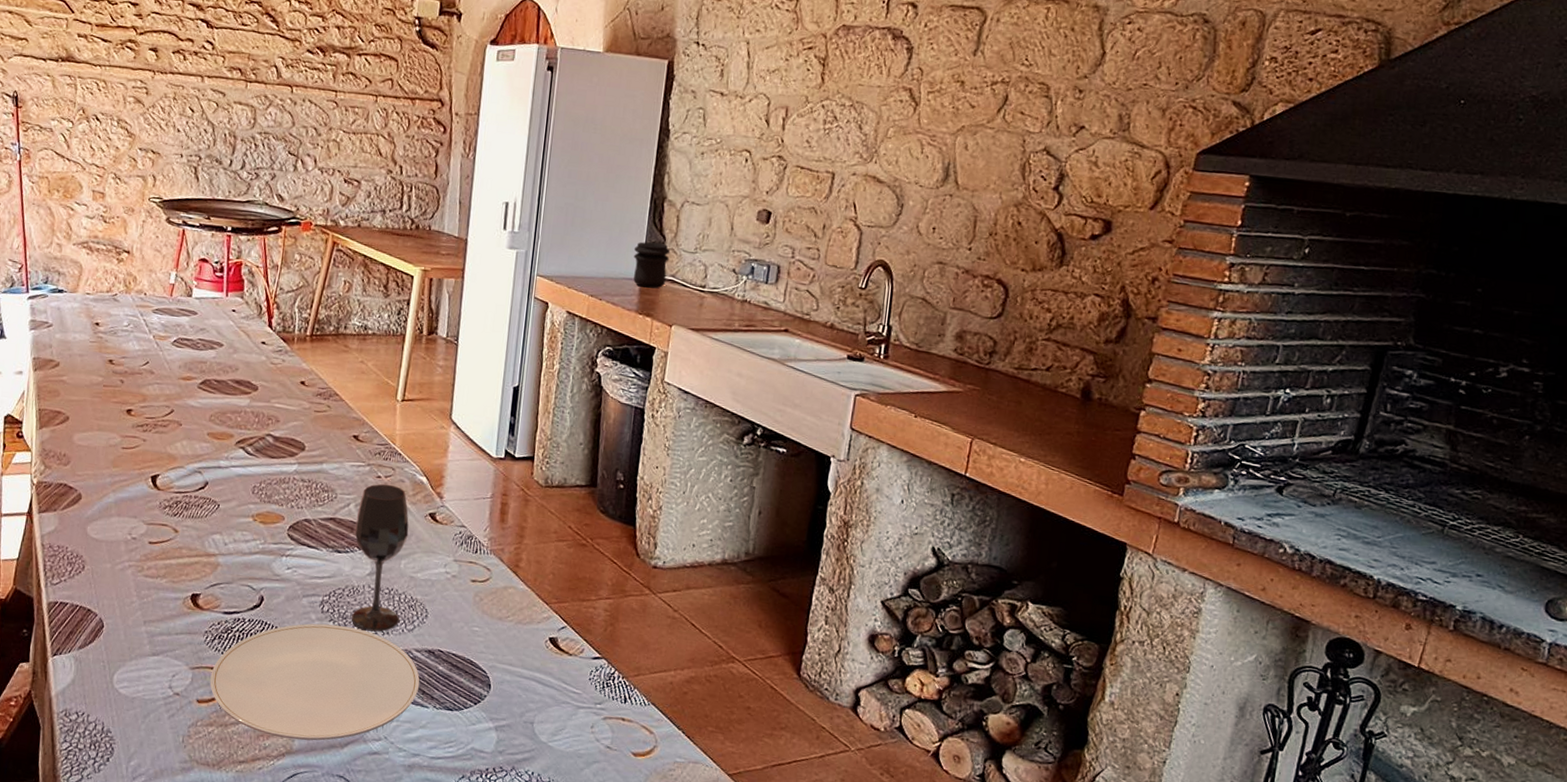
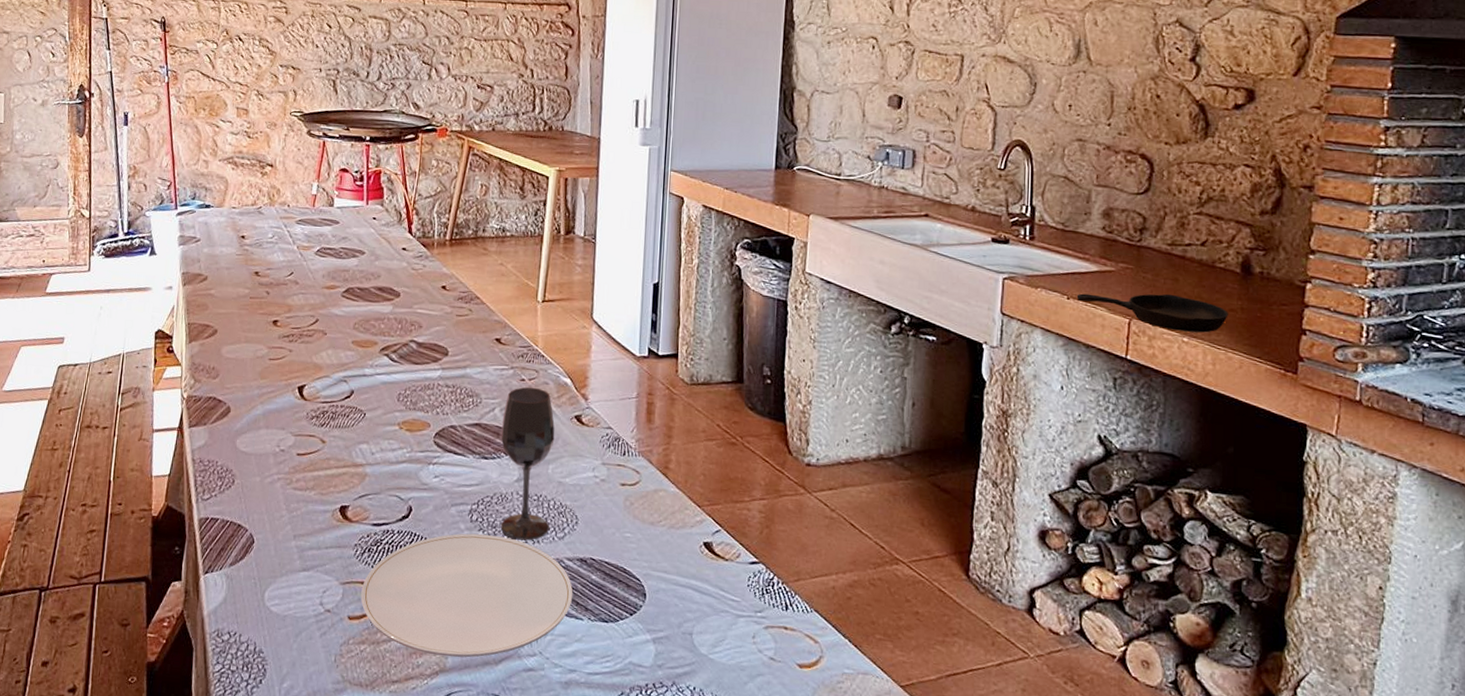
jar: present [633,241,671,288] -> none [766,132,803,179]
frying pan: none [923,412,1065,454] -> present [1076,293,1228,333]

